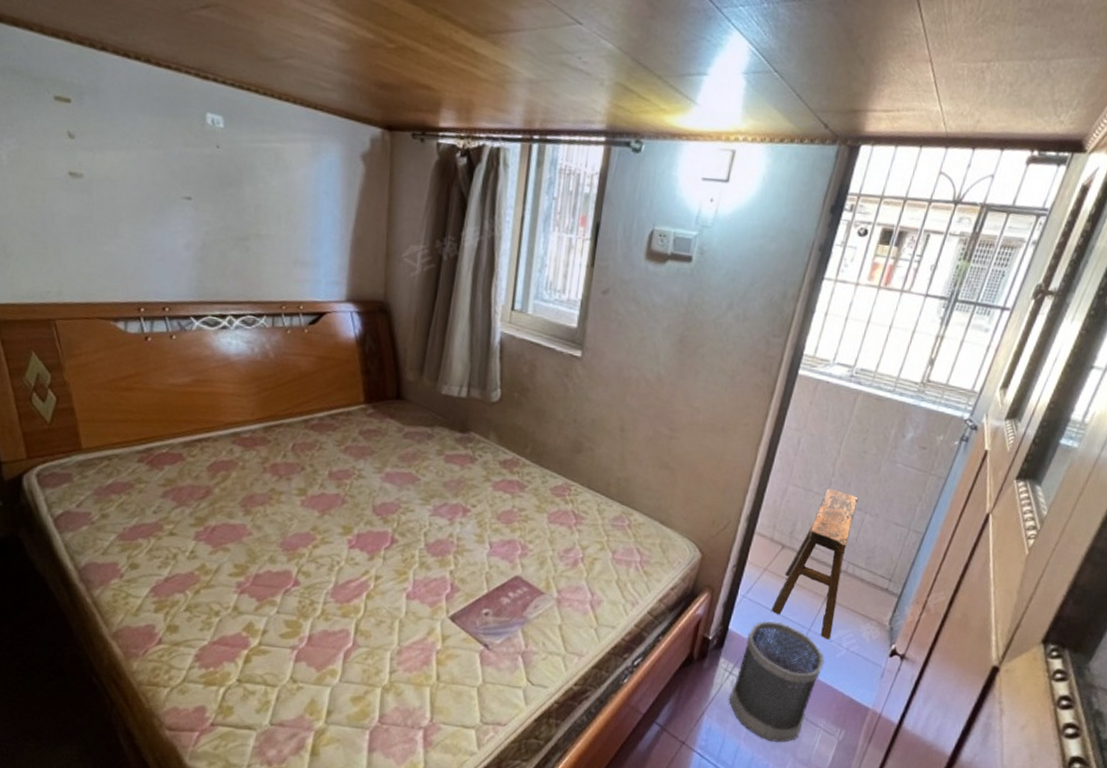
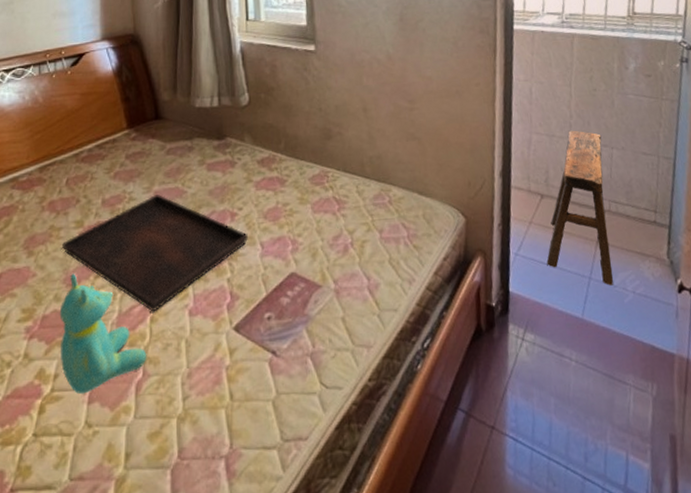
teddy bear: none [270,539,359,653] -> present [59,274,147,395]
serving tray: none [281,477,478,590] -> present [61,195,248,312]
wastebasket: present [729,621,825,743] -> none [528,275,615,411]

